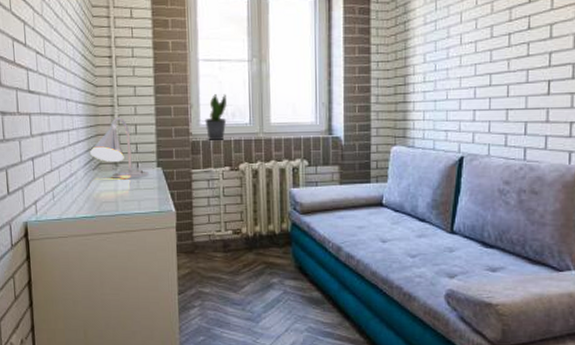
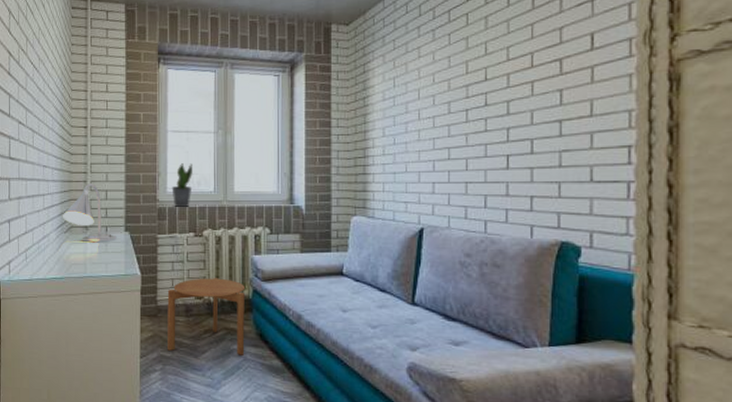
side table: none [204,212,285,289] -> present [167,278,245,355]

